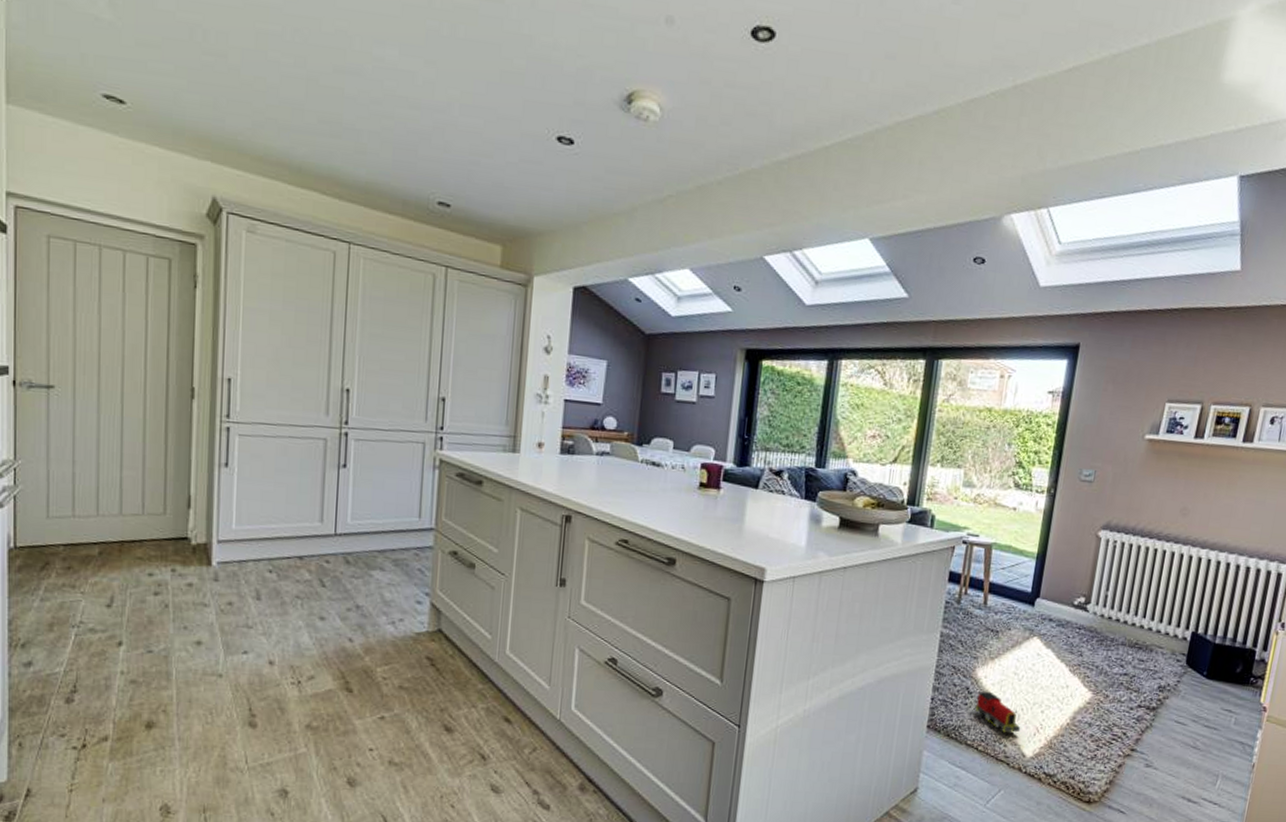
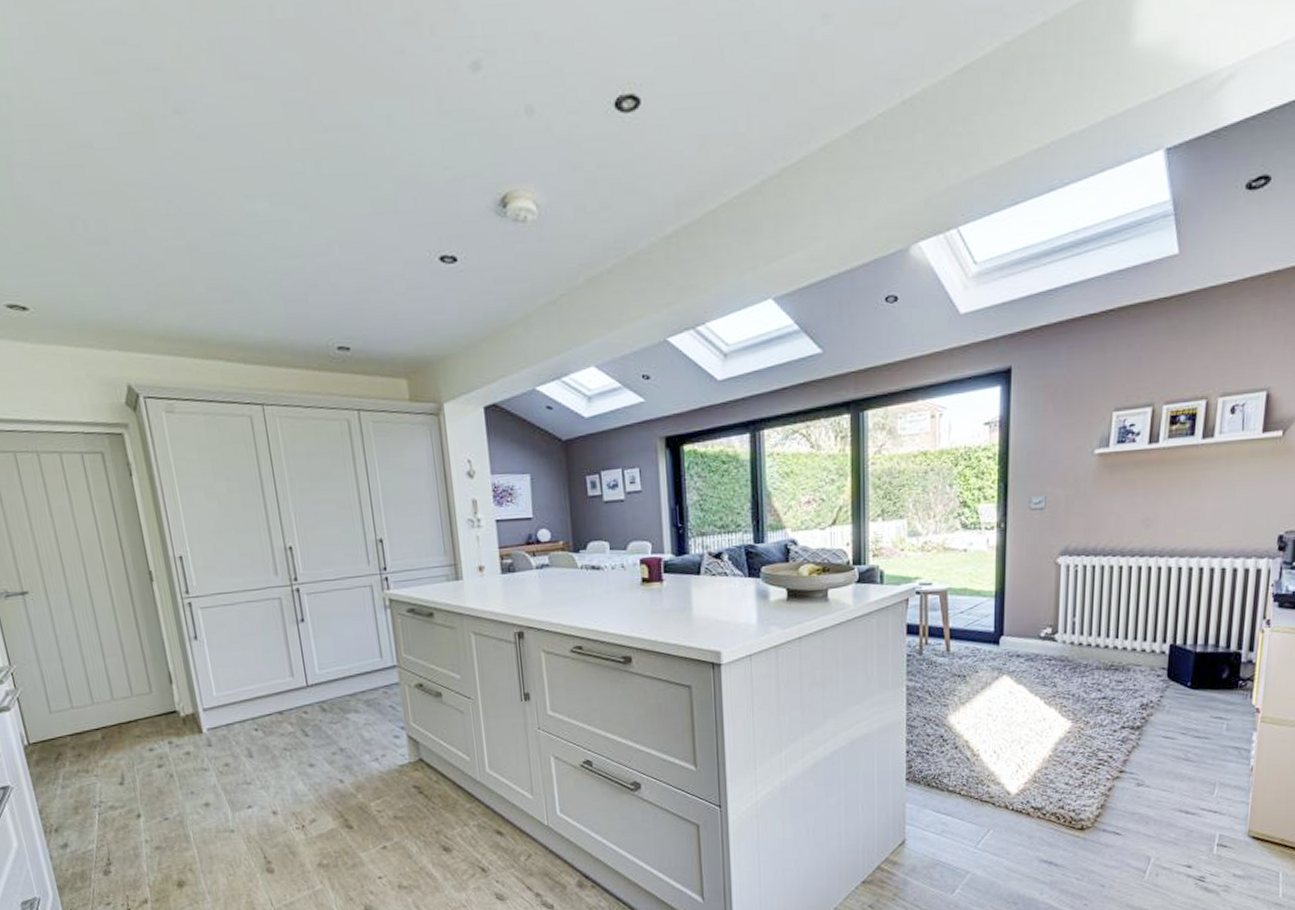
toy train: present [975,691,1021,733] -> none [952,736,1002,775]

